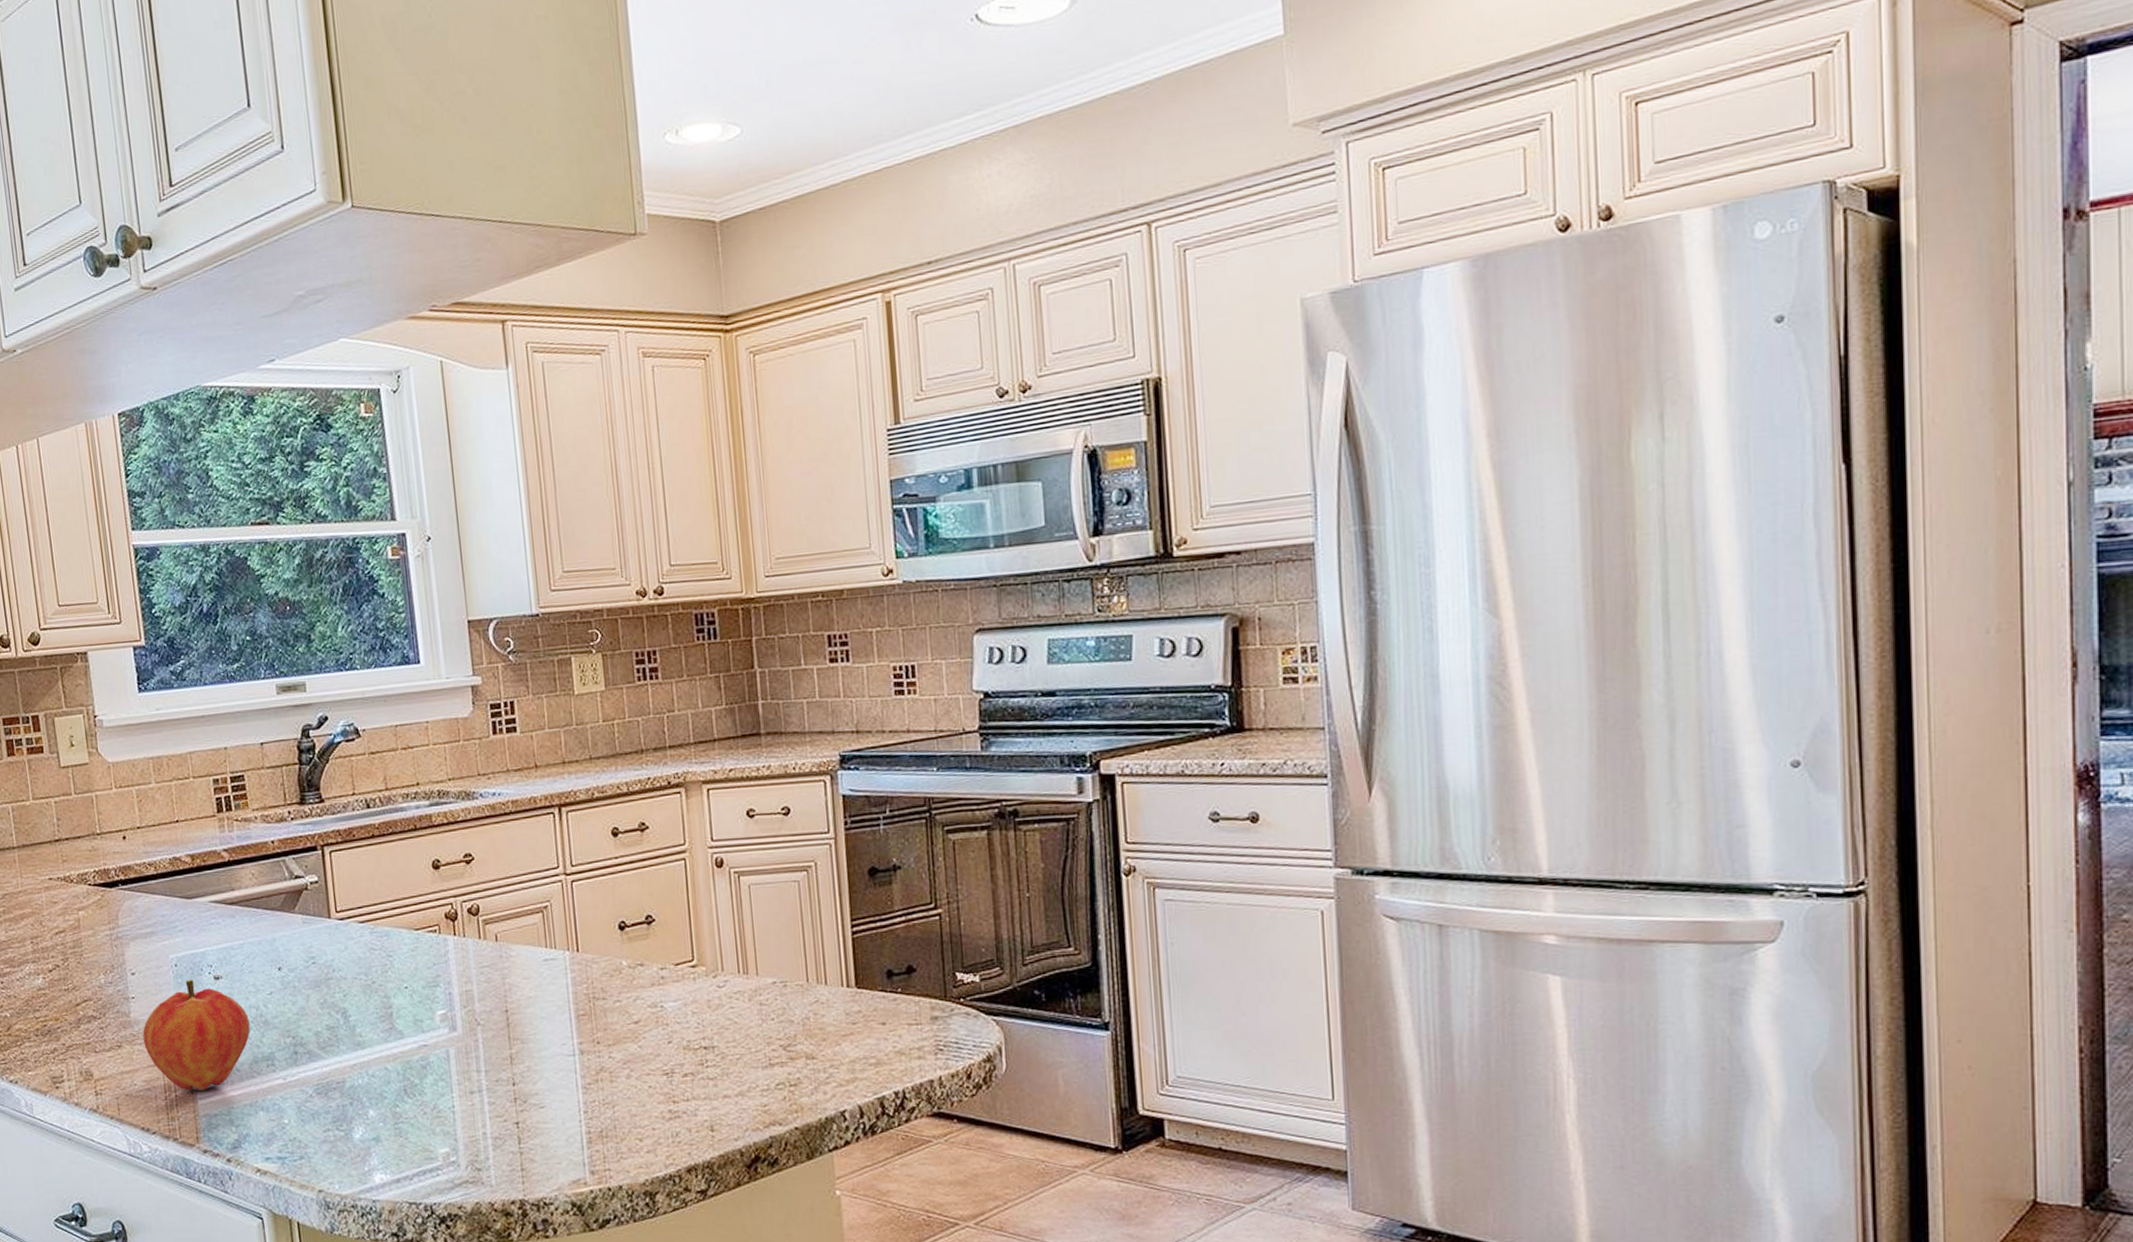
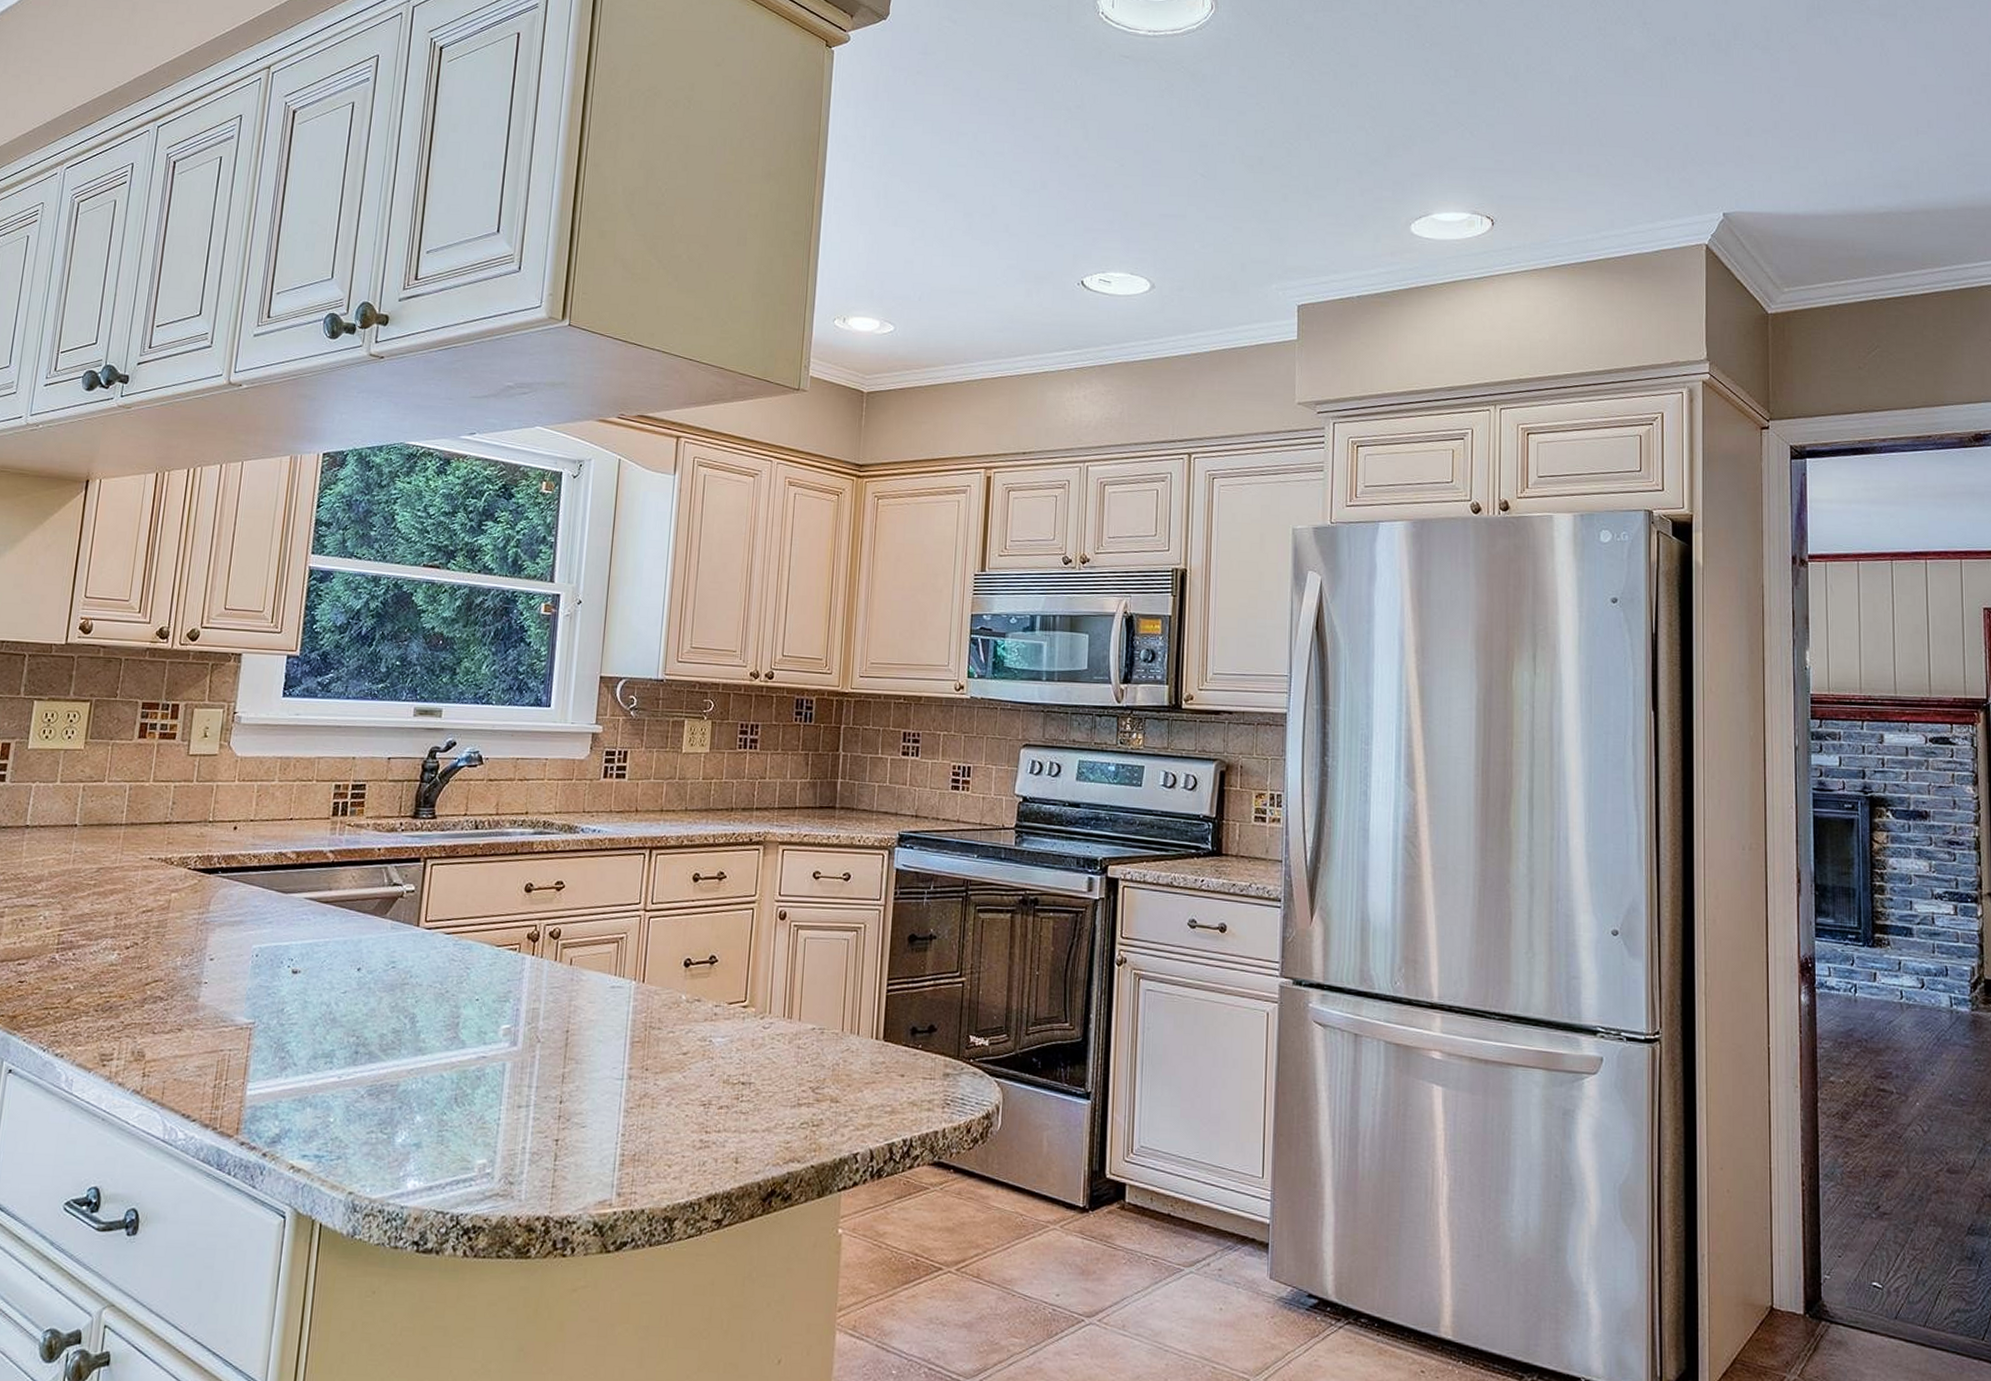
fruit: present [142,979,251,1091] -> none [205,970,318,1081]

